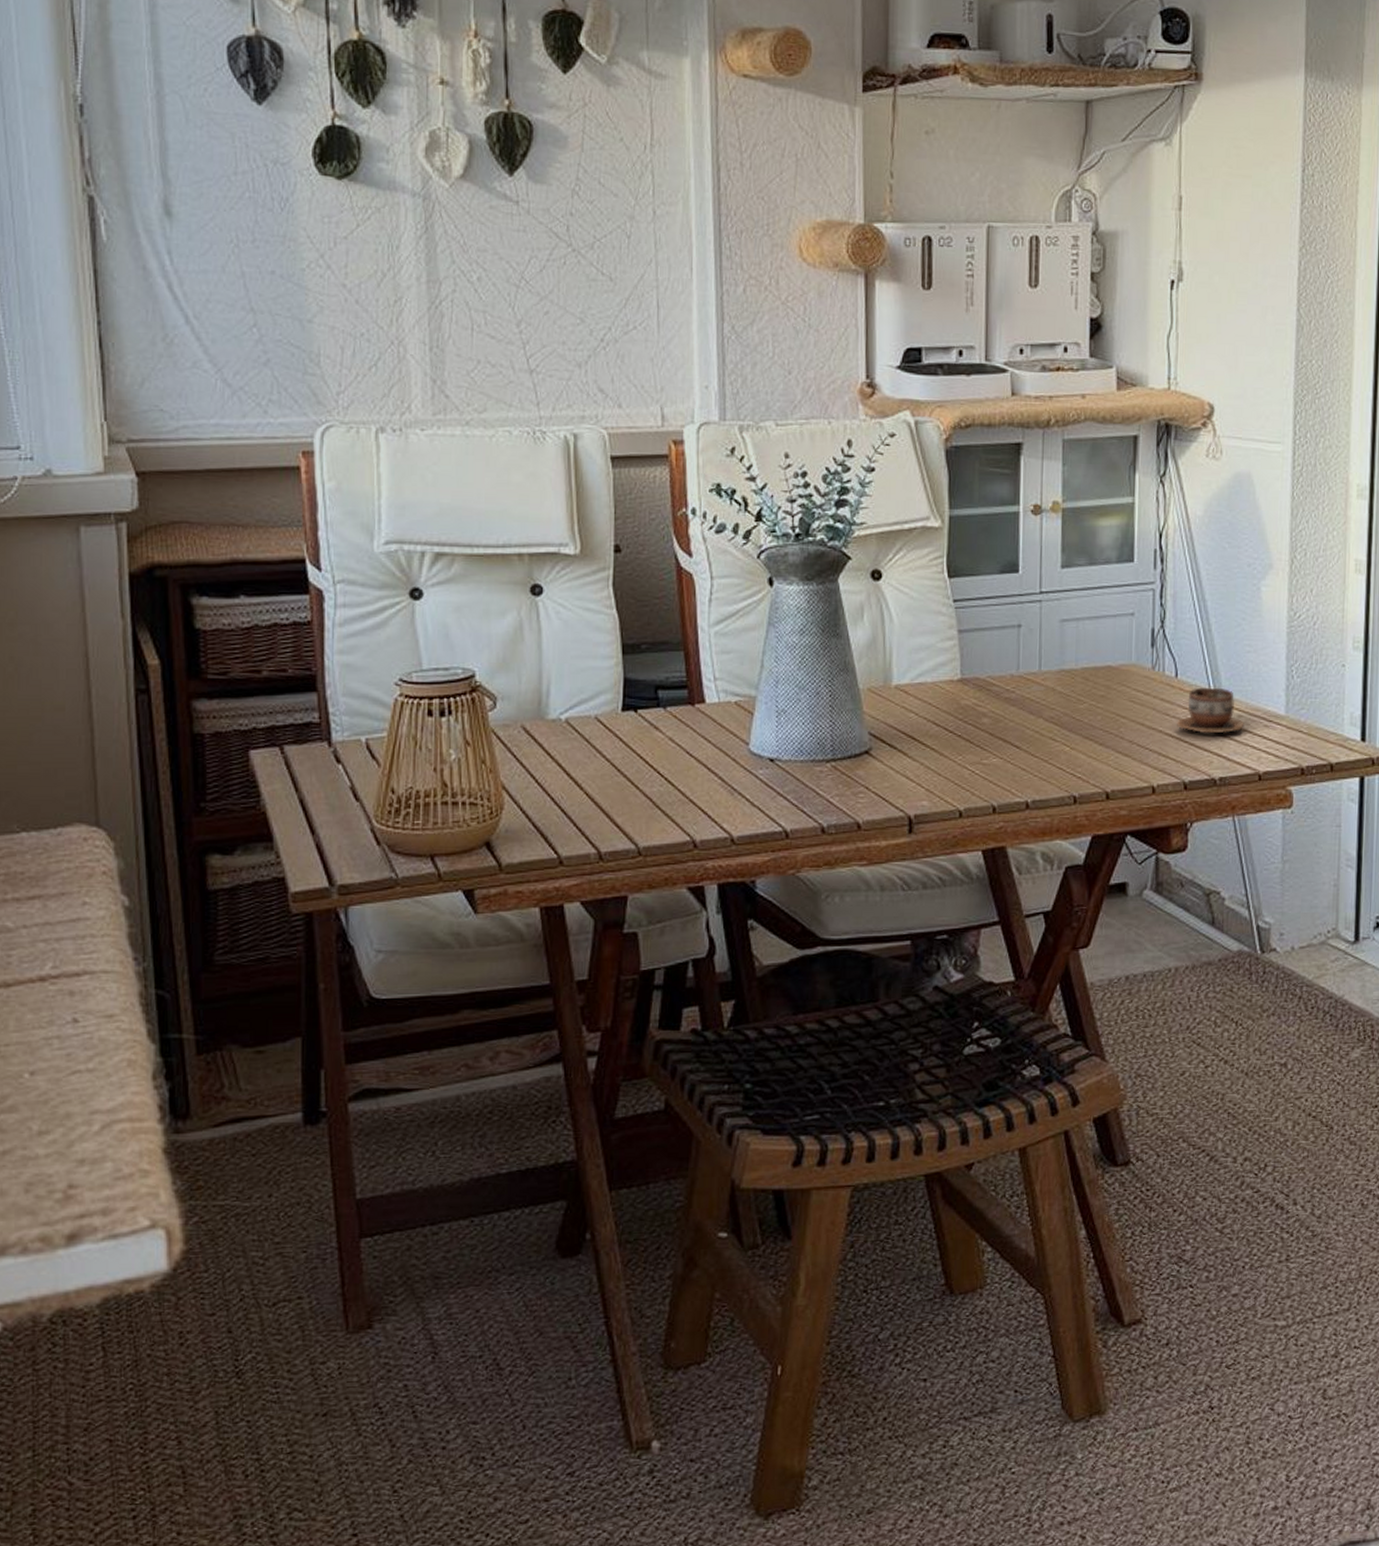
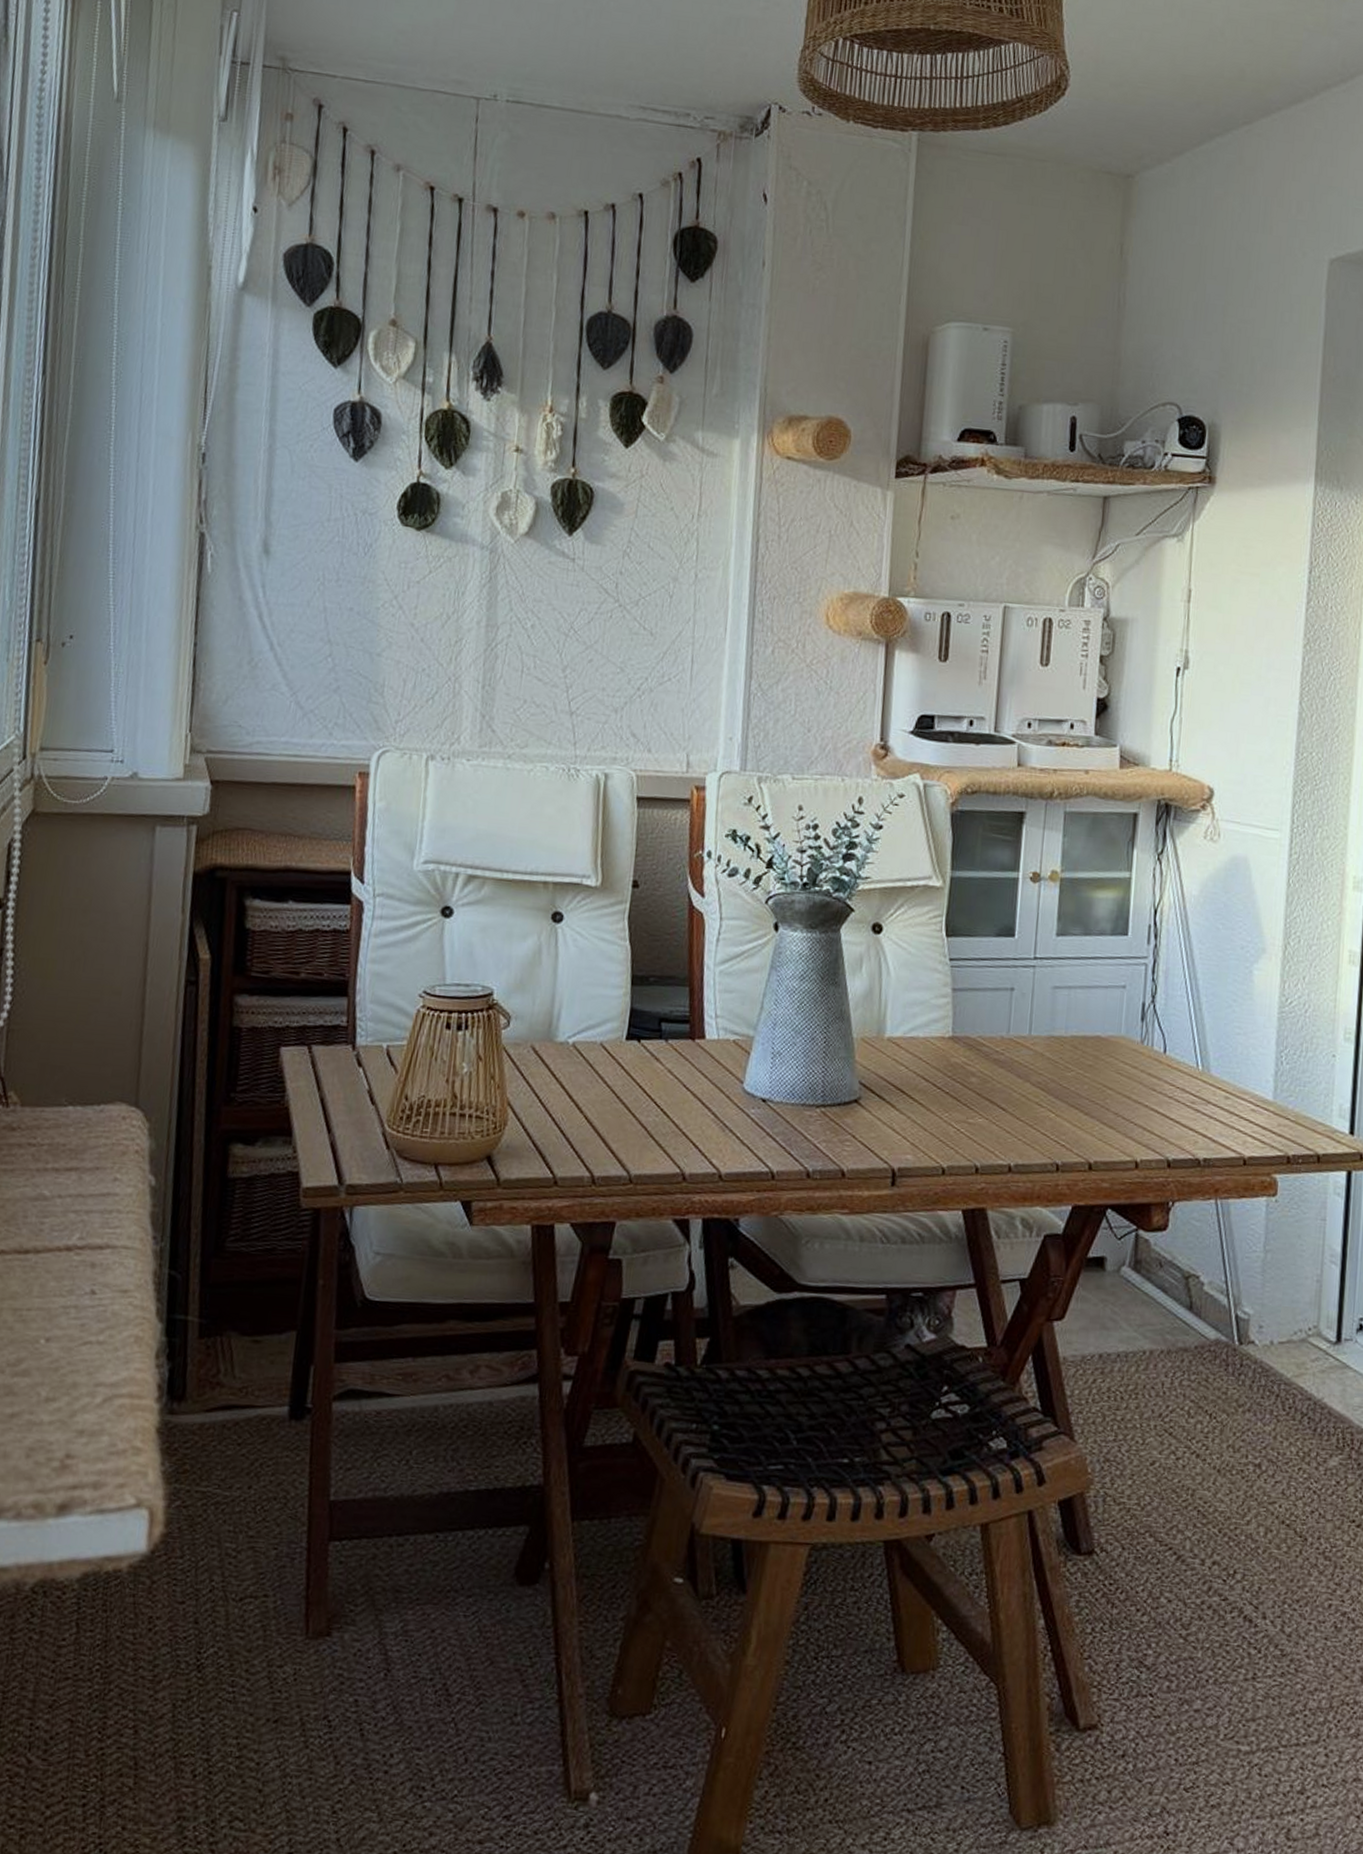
cup: present [1176,687,1244,734] -> none [1162,1065,1231,1115]

